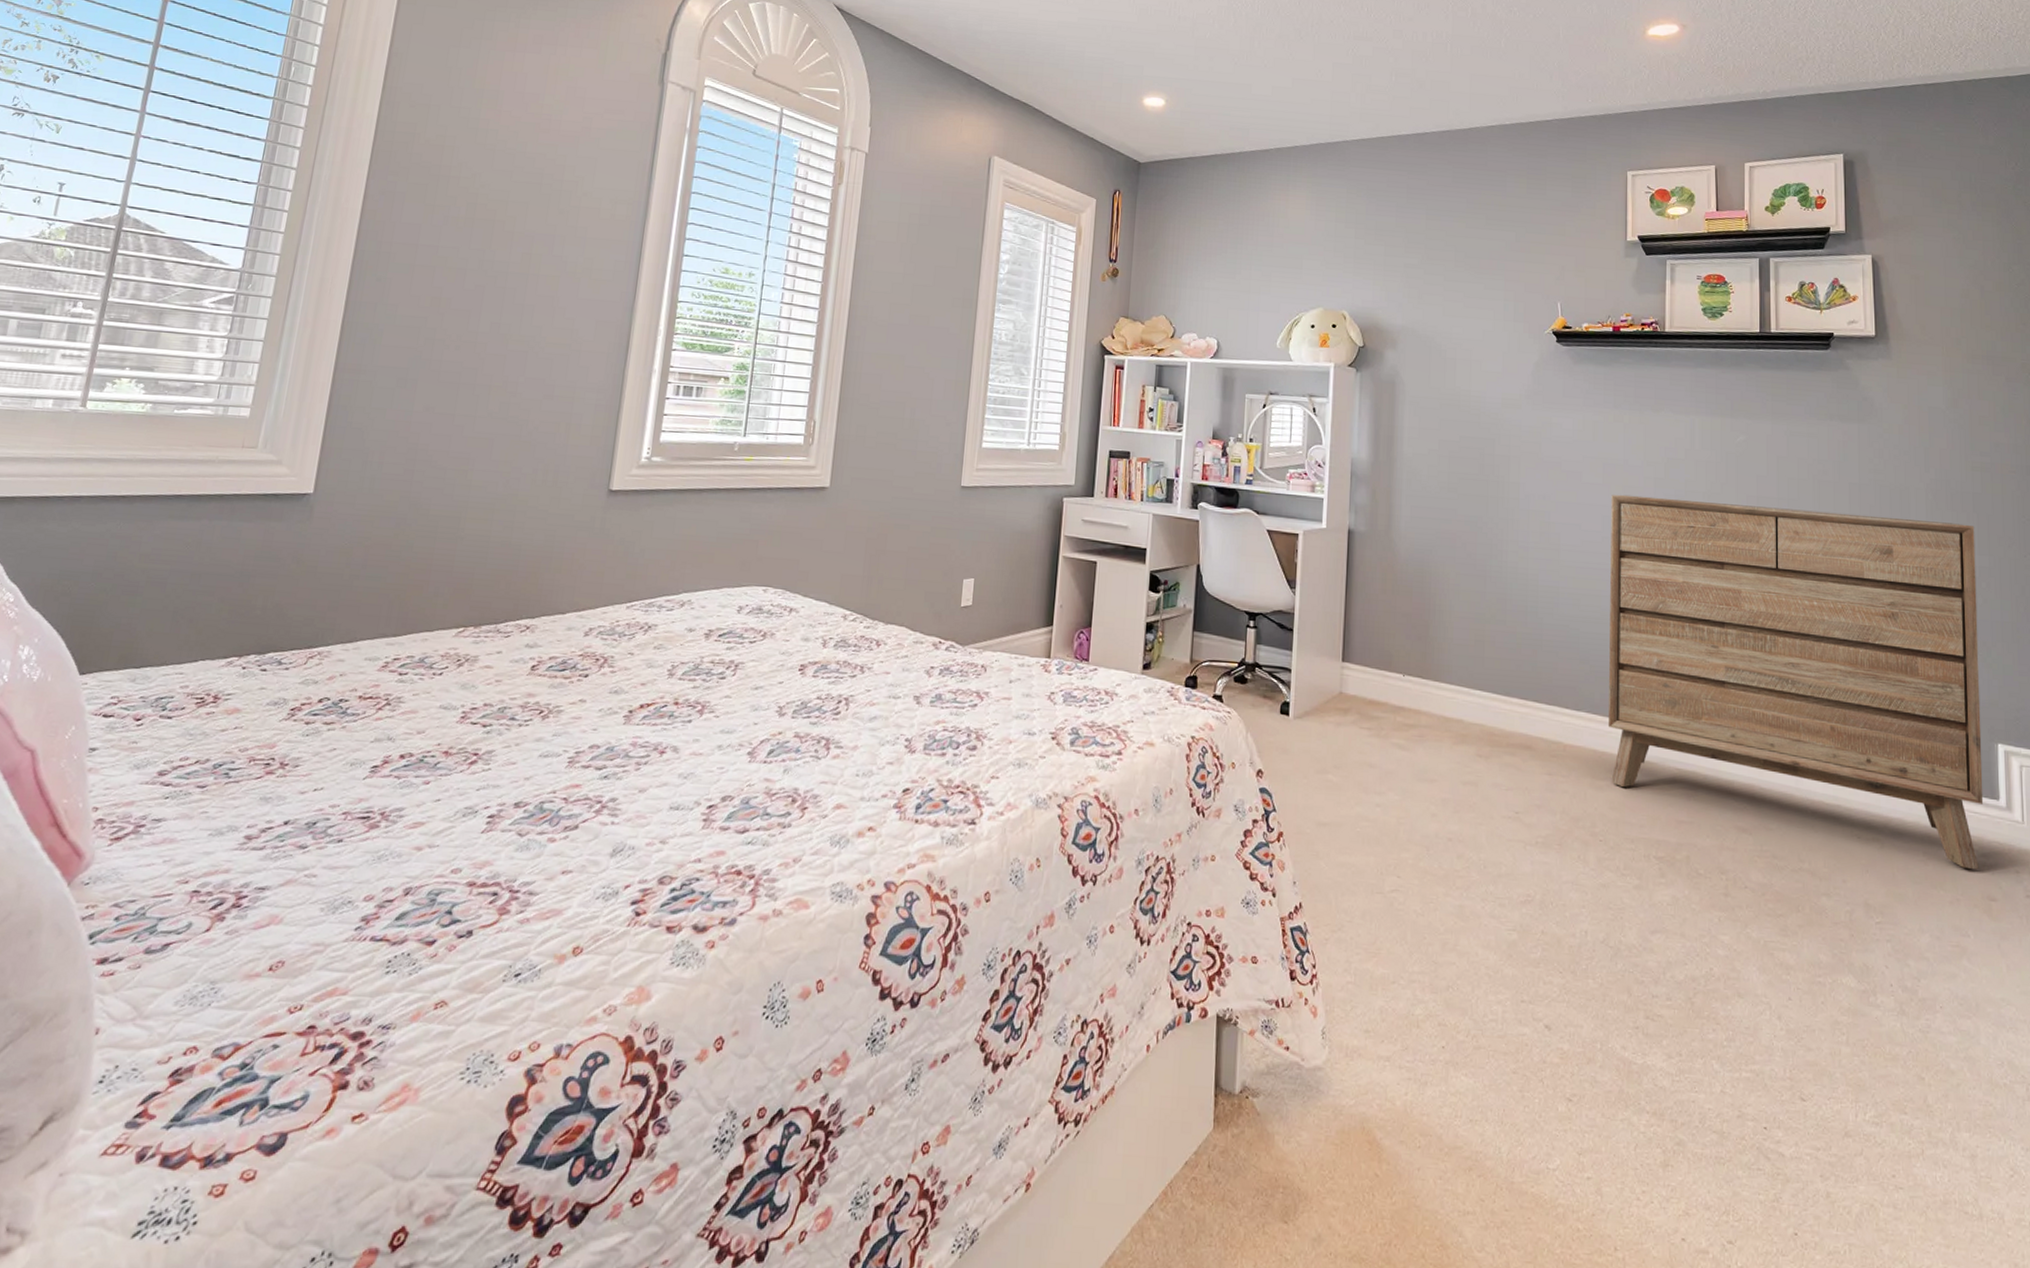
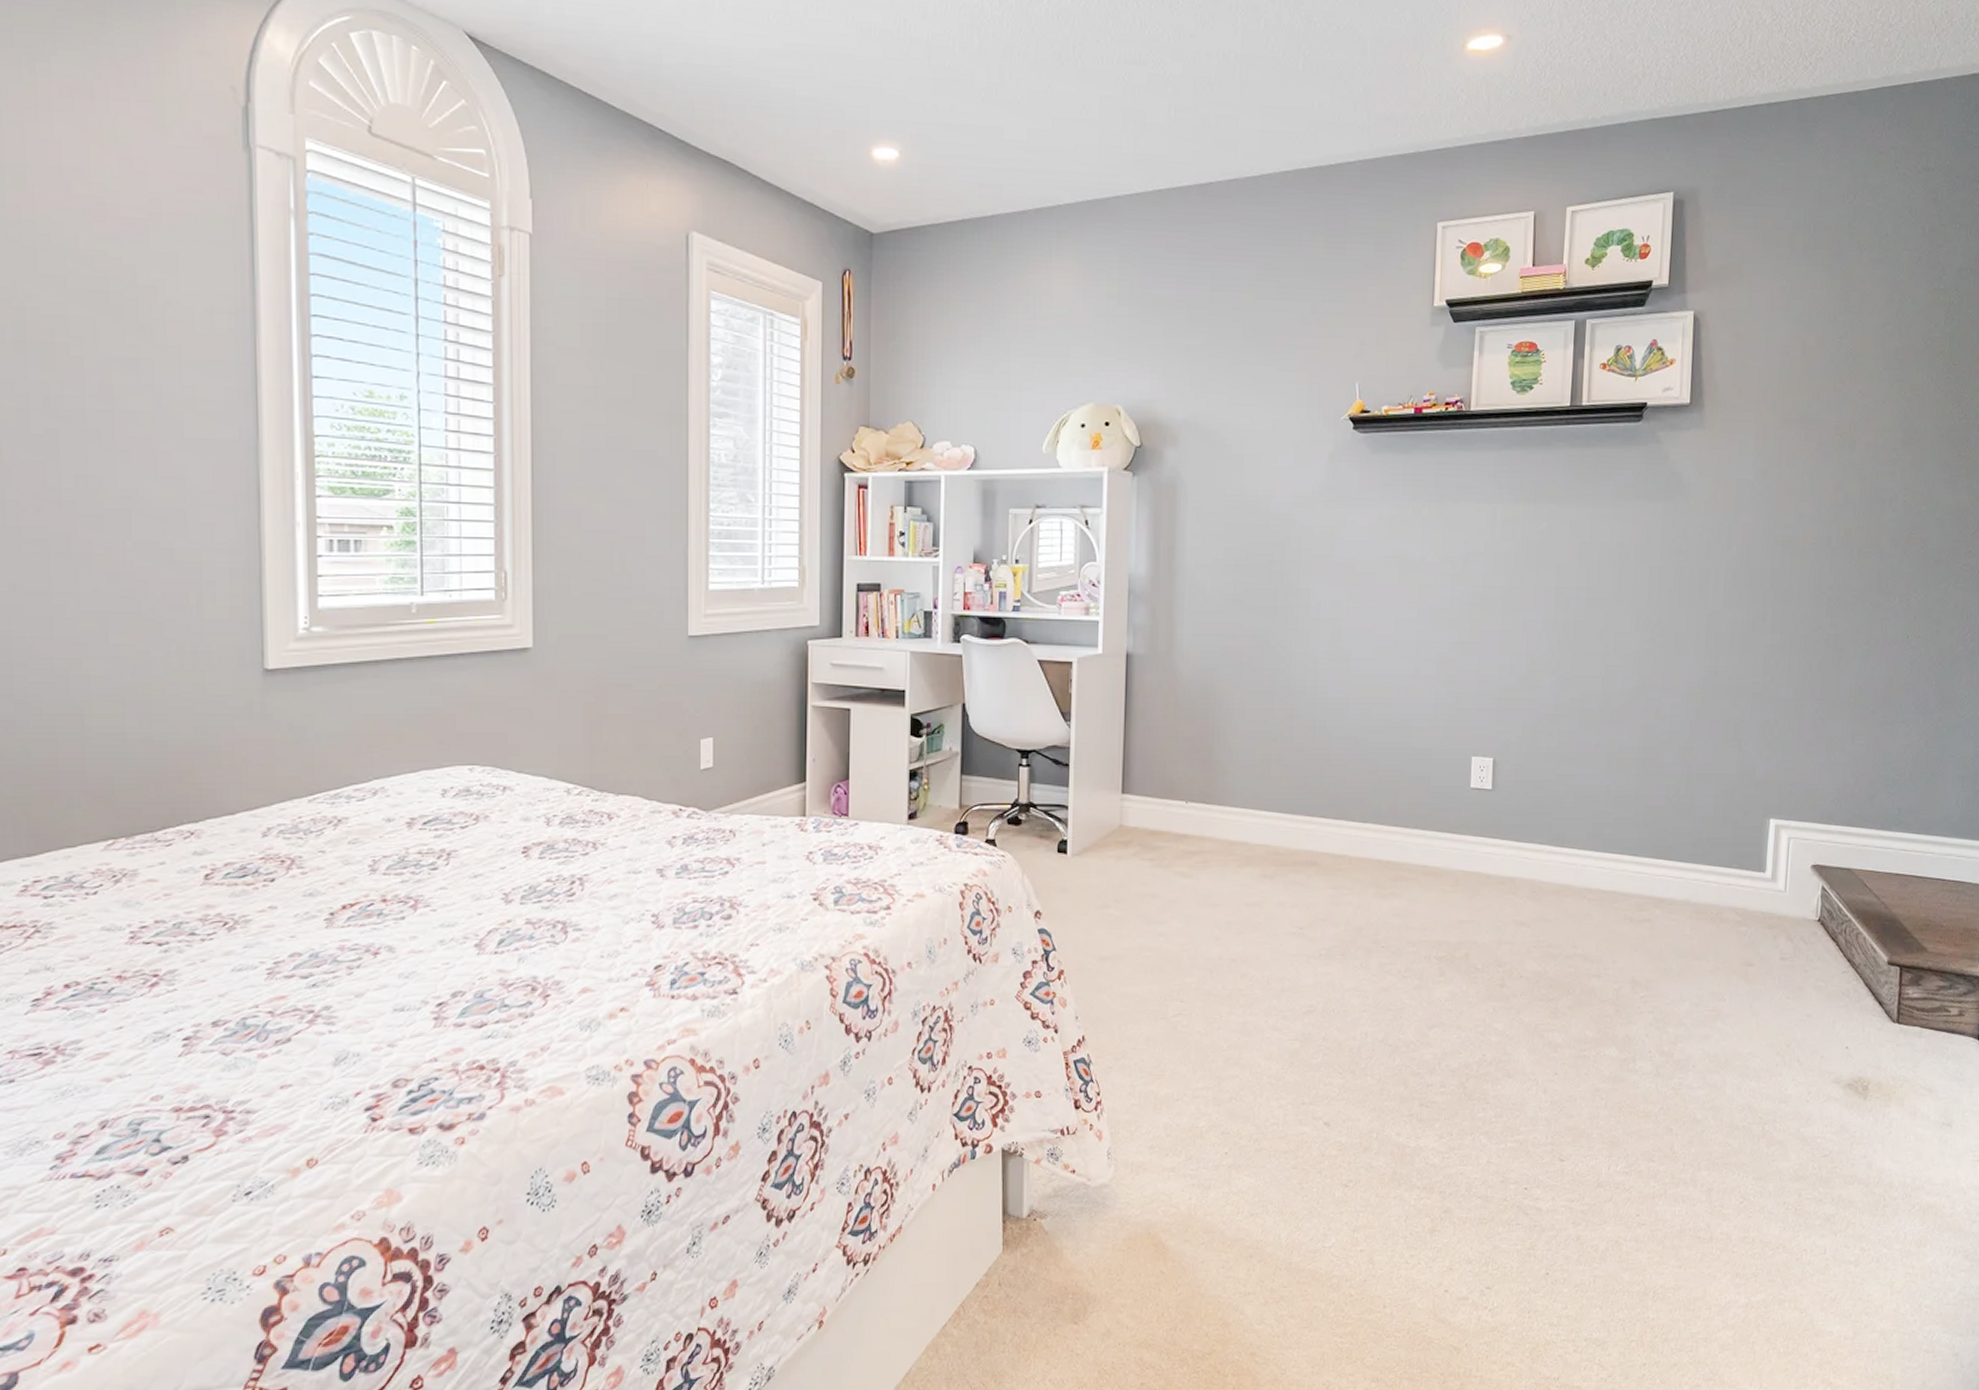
dresser: present [1607,494,1984,869] -> none [1394,594,1770,938]

